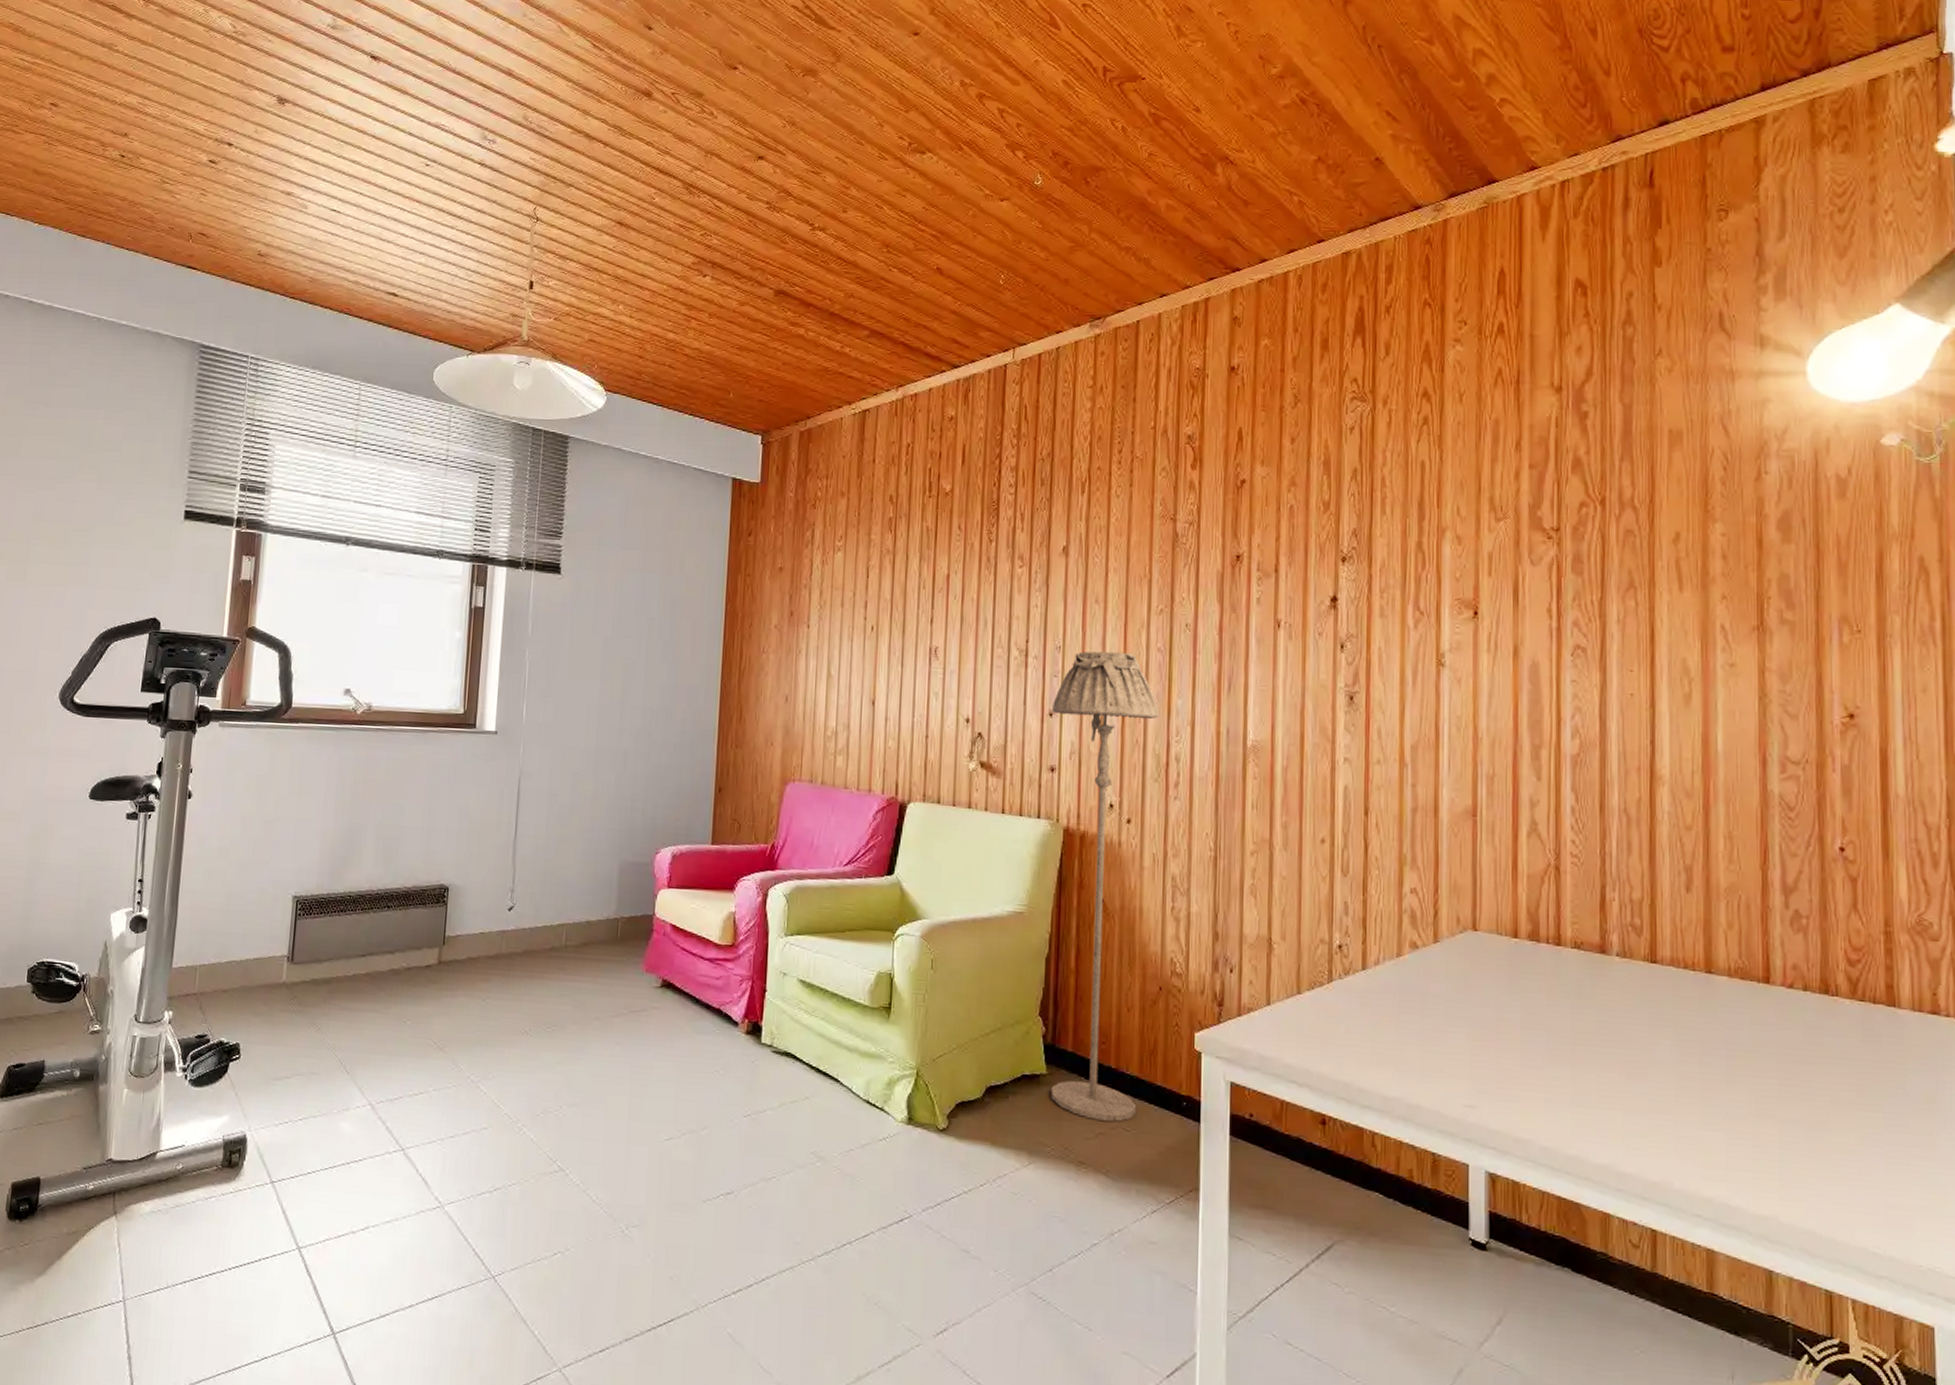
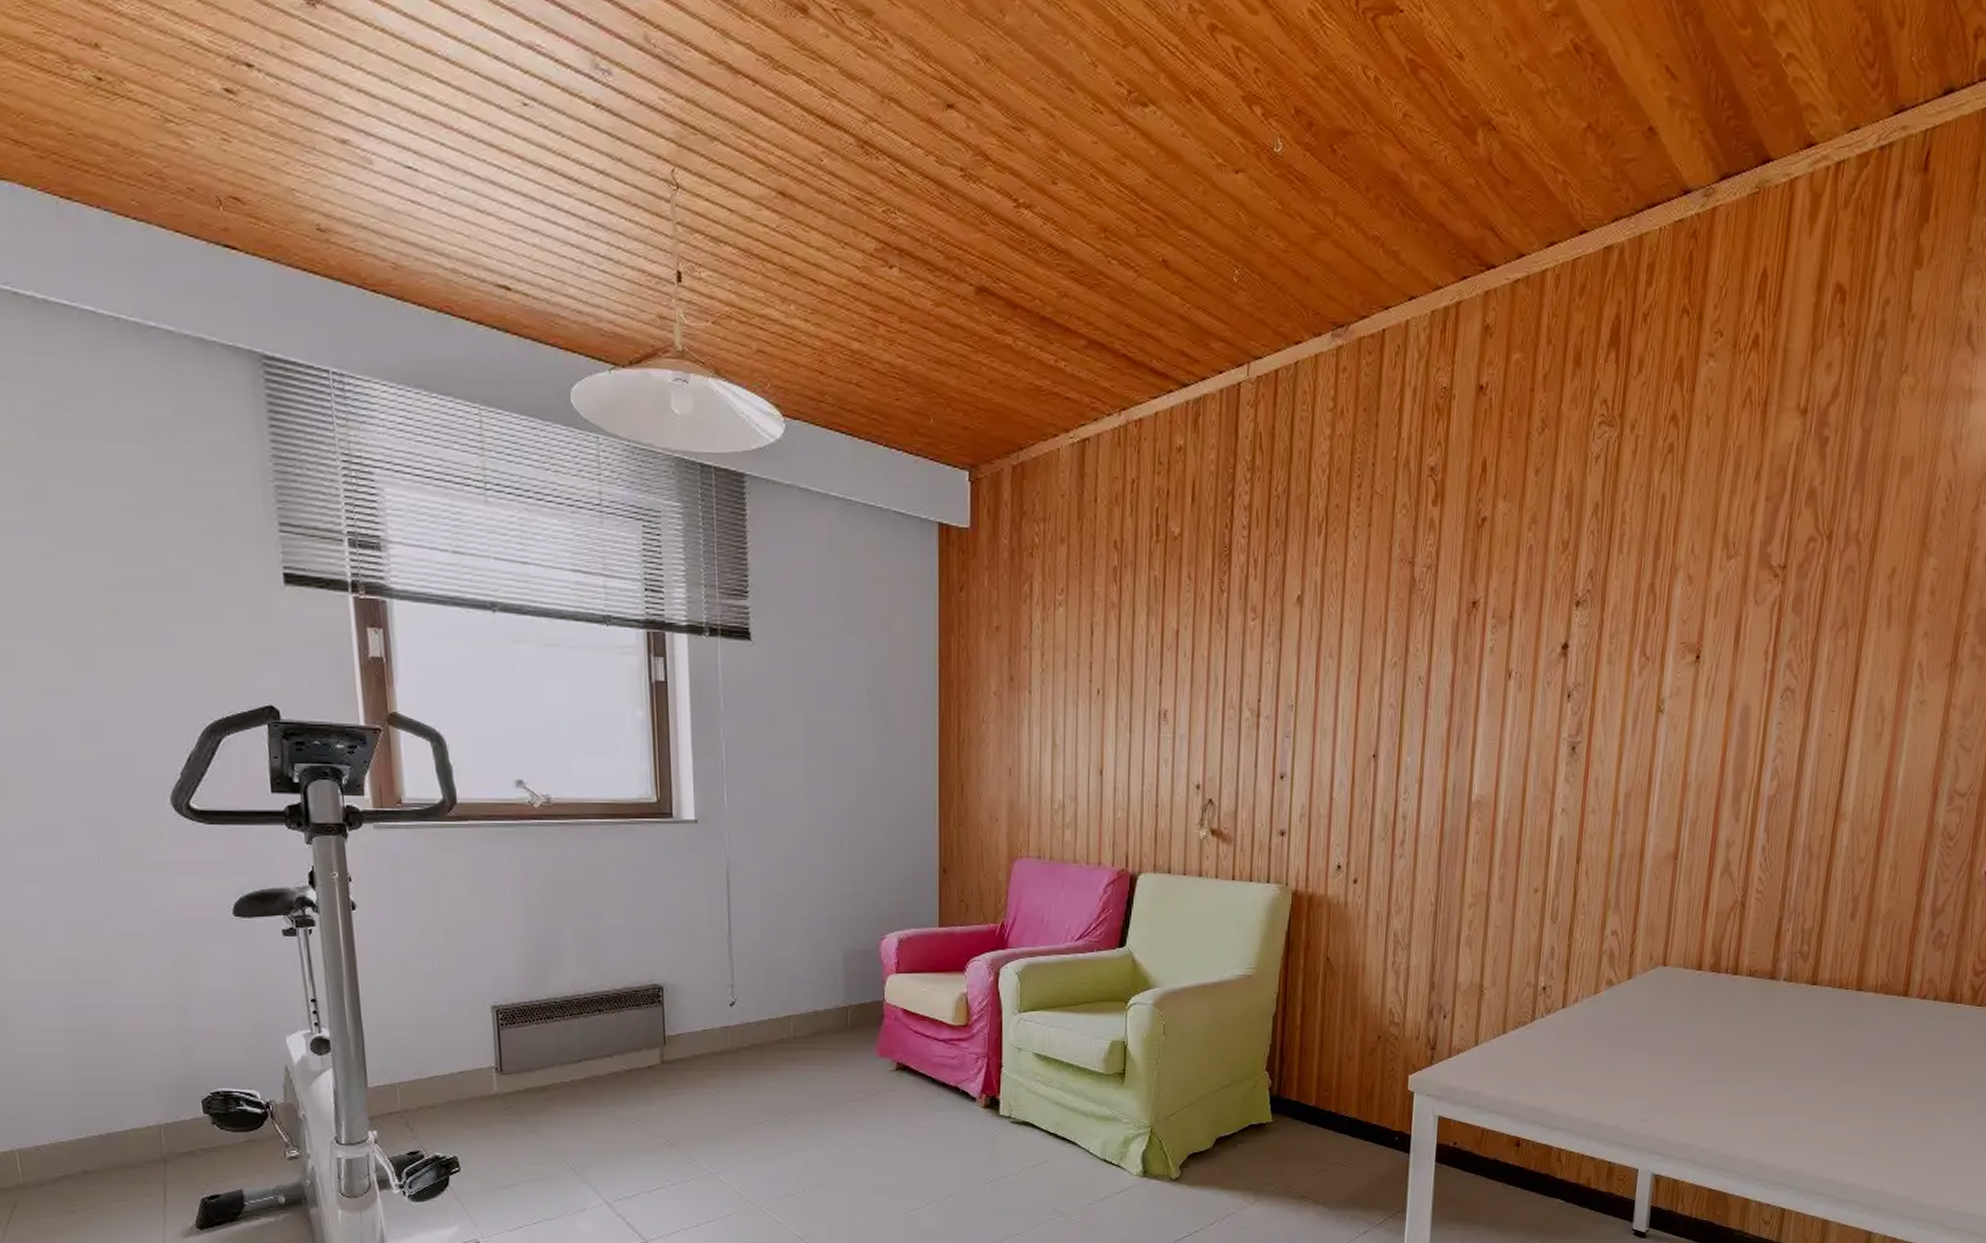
floor lamp: present [1051,651,1160,1122] -> none [1276,708,1389,1159]

